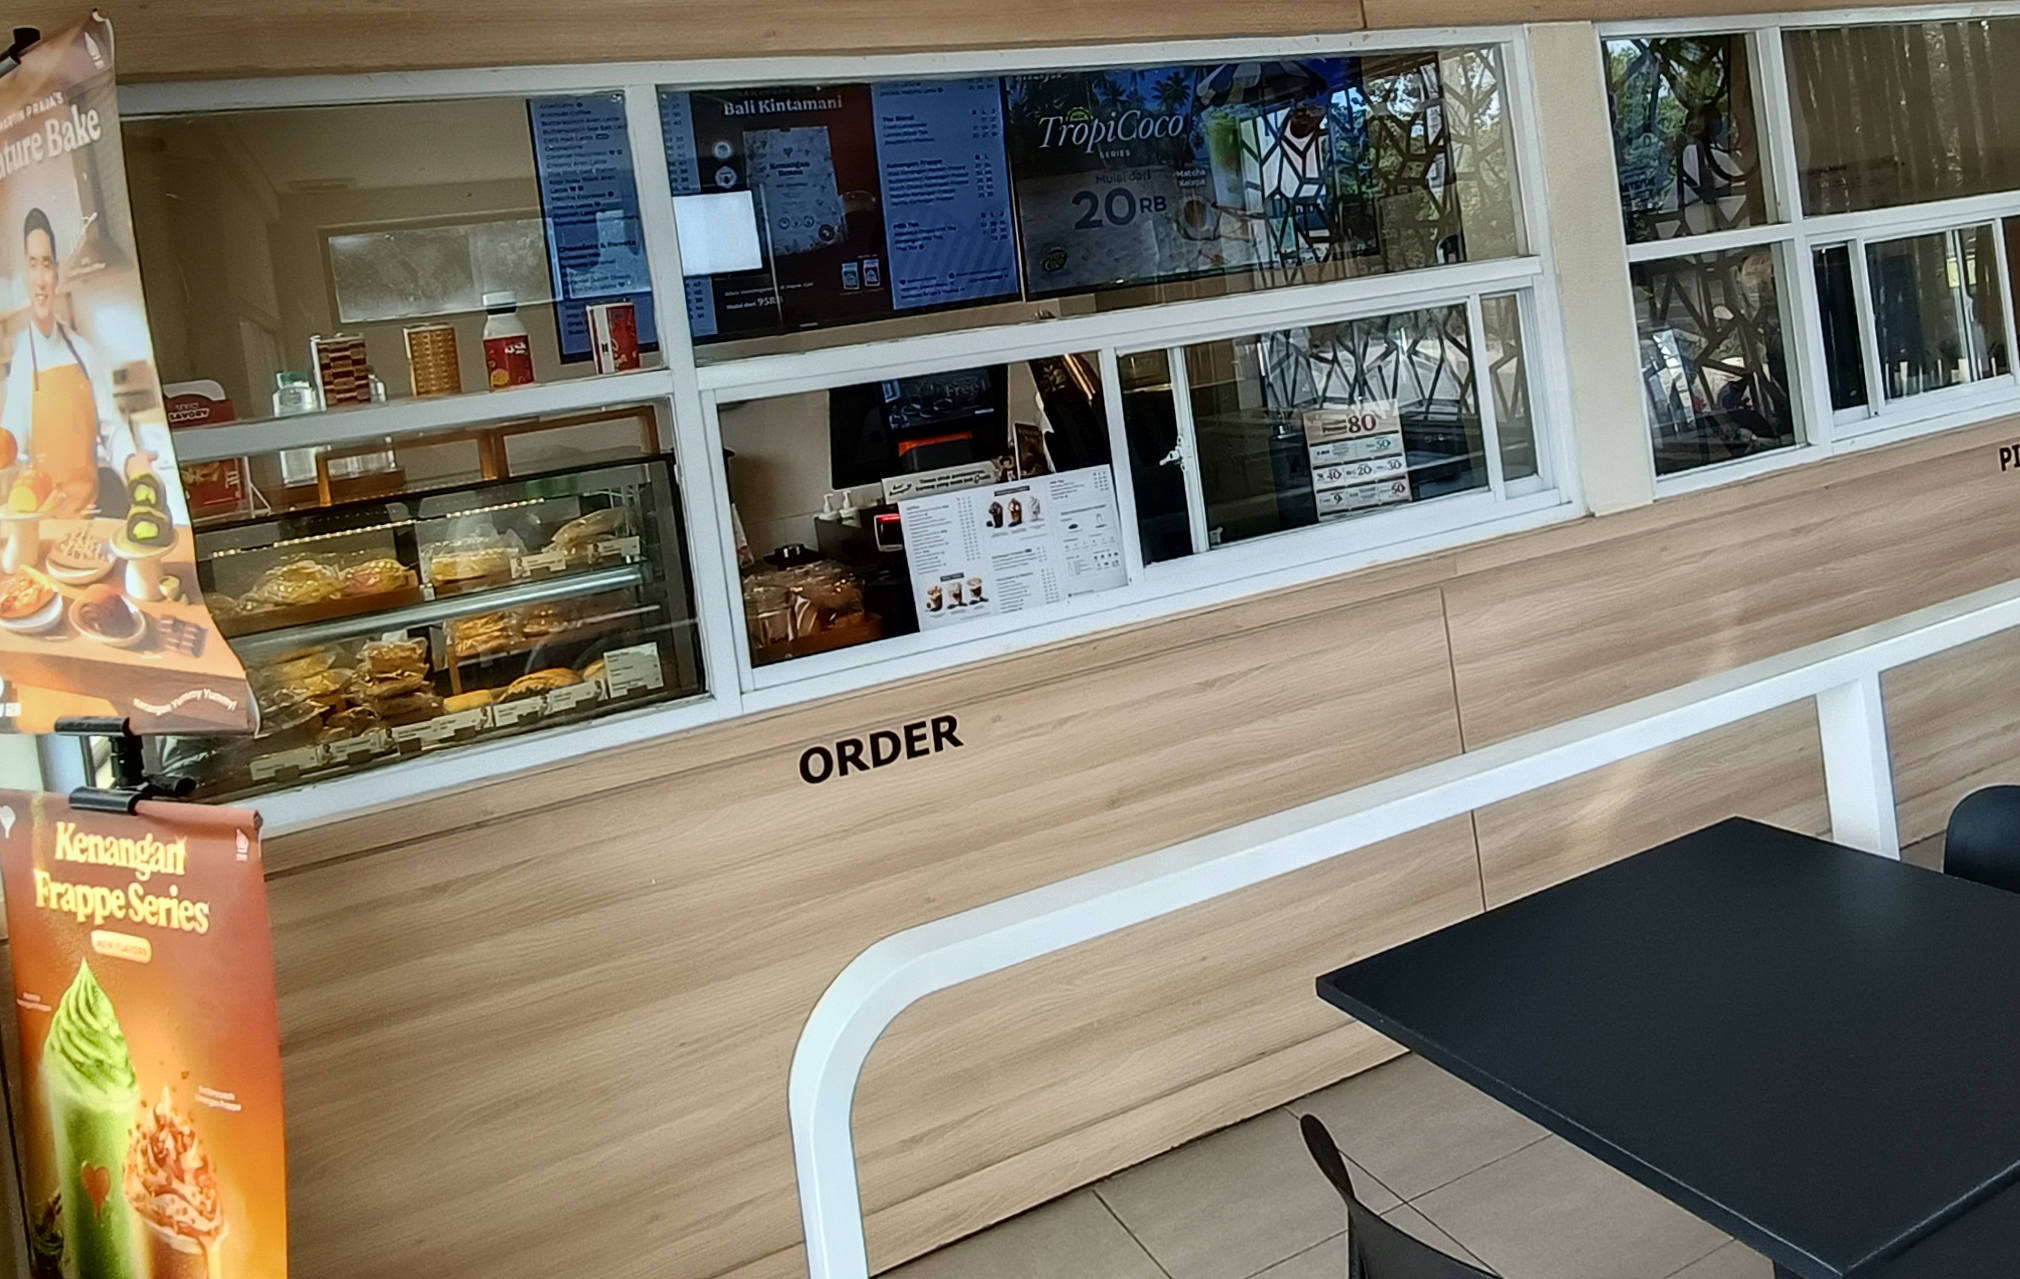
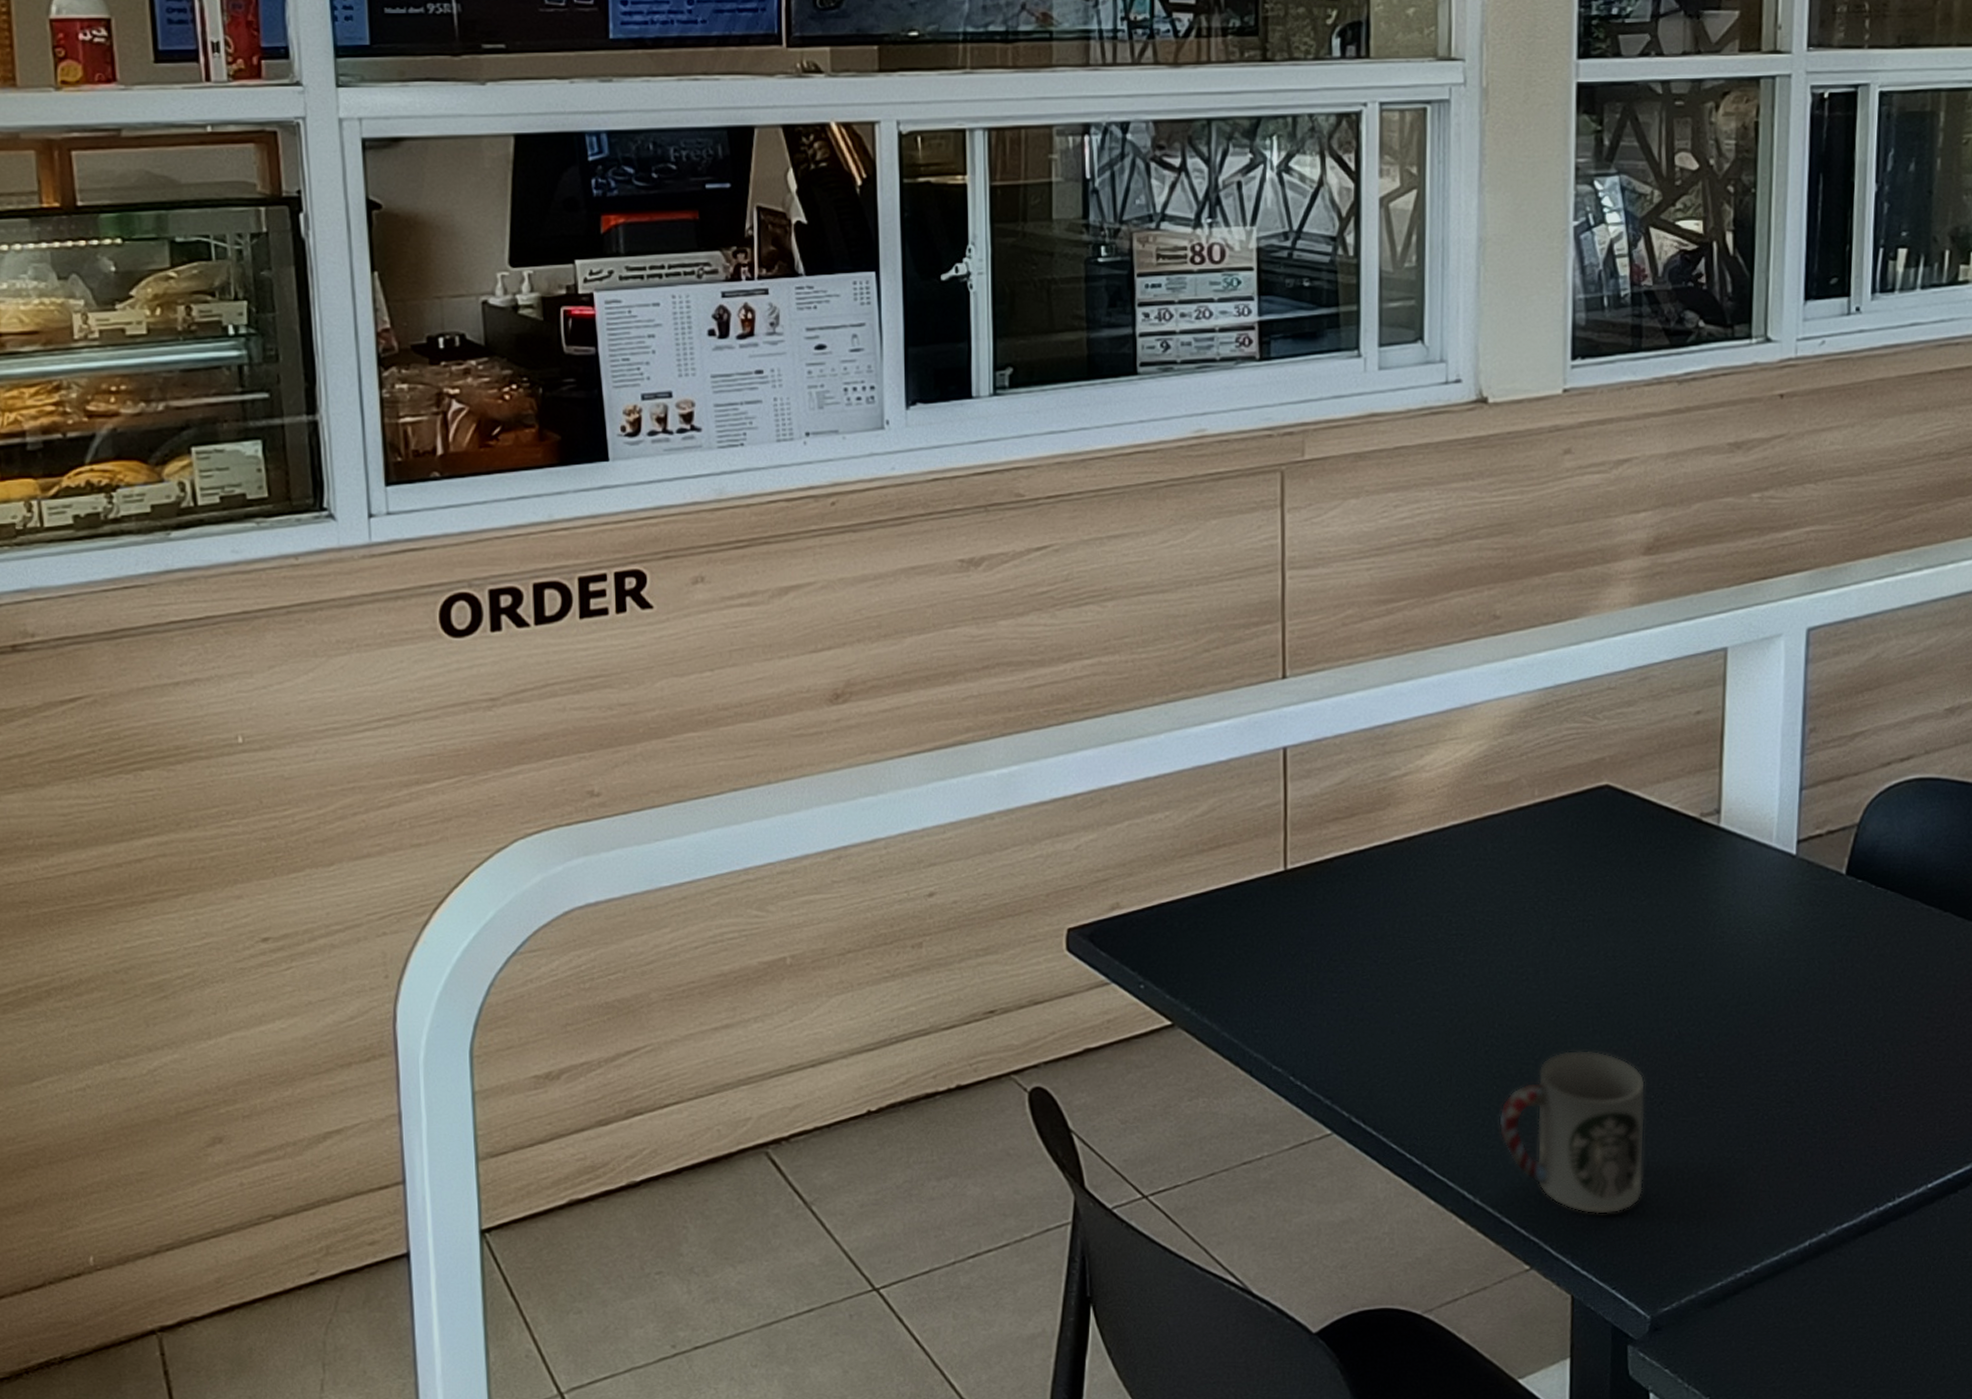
cup: none [1688,1043,1819,1186] -> present [1498,1050,1646,1215]

